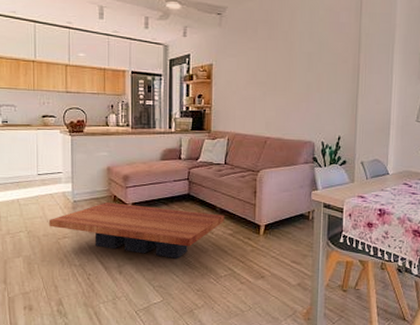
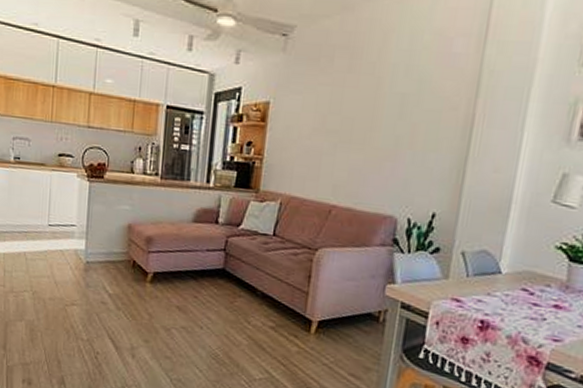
coffee table: present [49,202,225,259] -> none [57,268,267,349]

